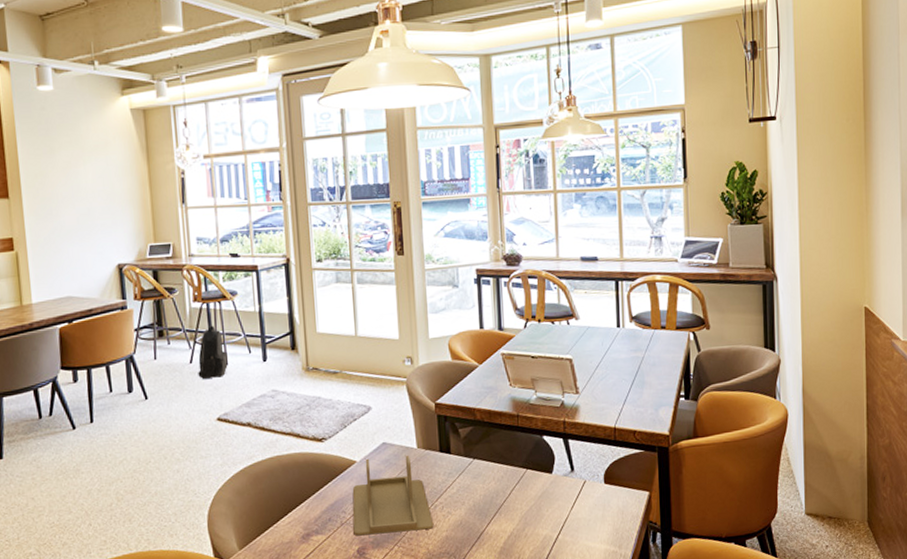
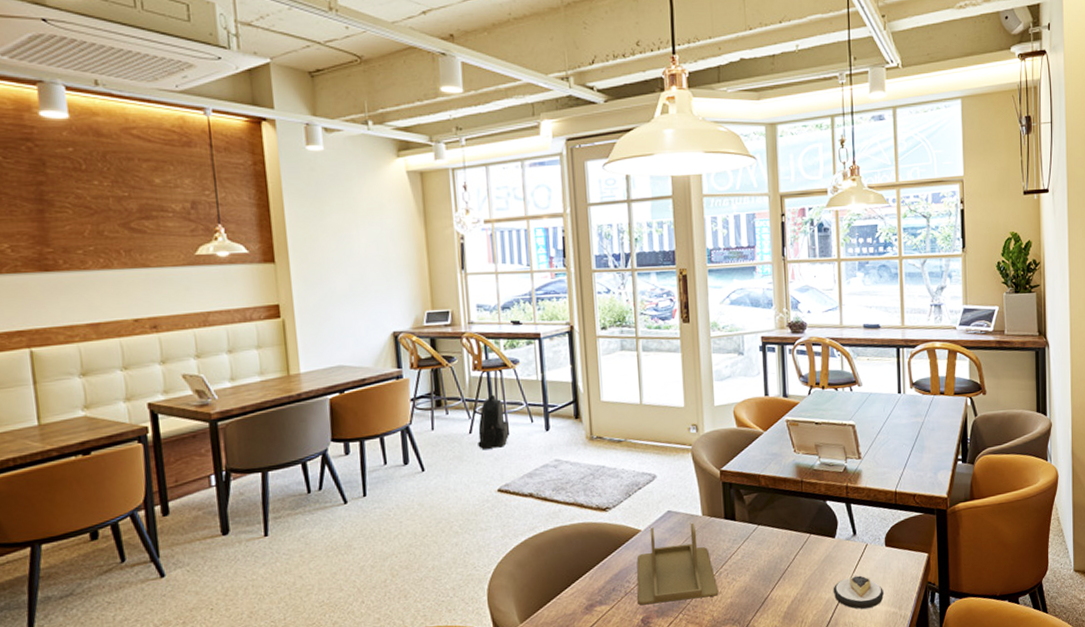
cake slice: none [550,512,603,547] -> present [833,575,884,609]

